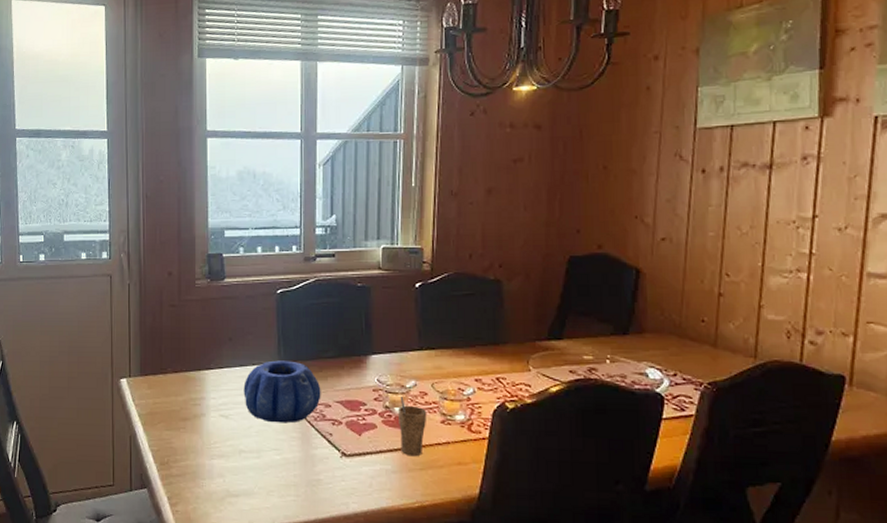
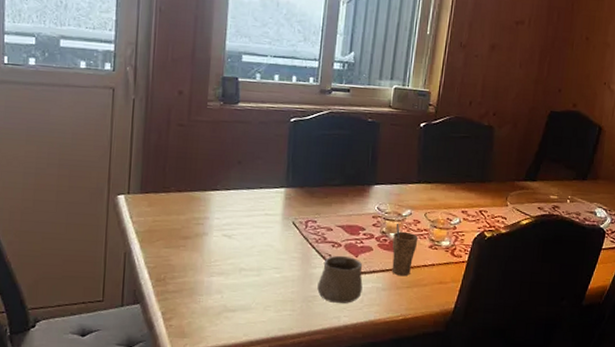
decorative bowl: present [243,360,321,423] -> none [248,185,325,244]
cup: none [321,434,370,489] -> present [317,255,363,304]

